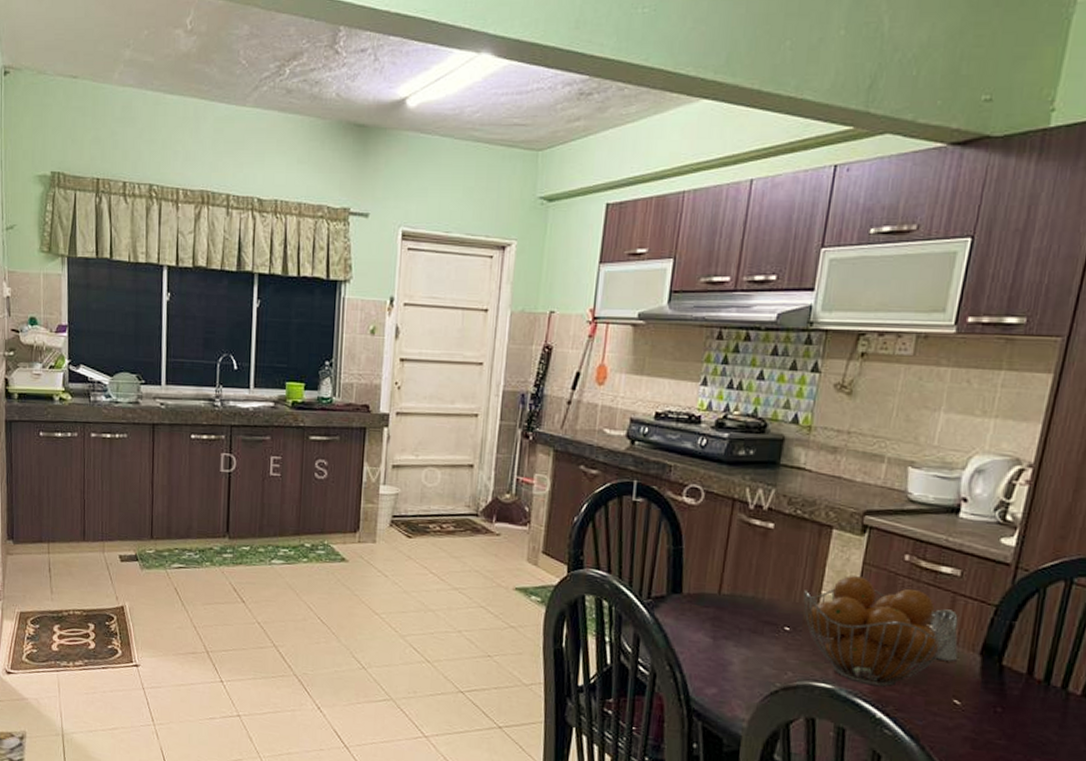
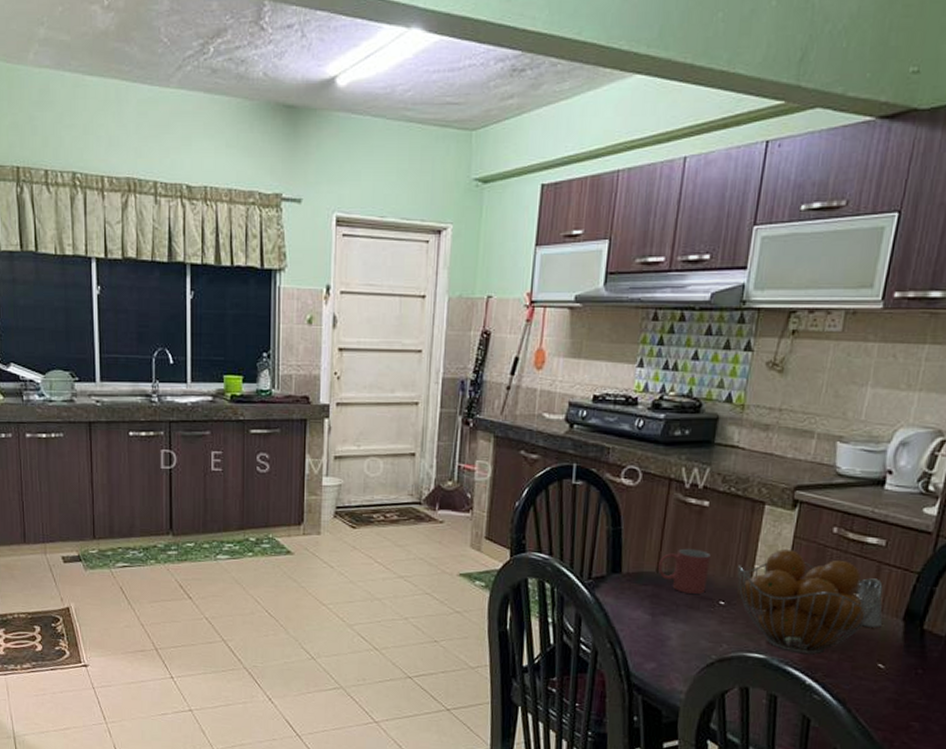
mug: none [720,570,775,619] -> present [658,548,711,594]

